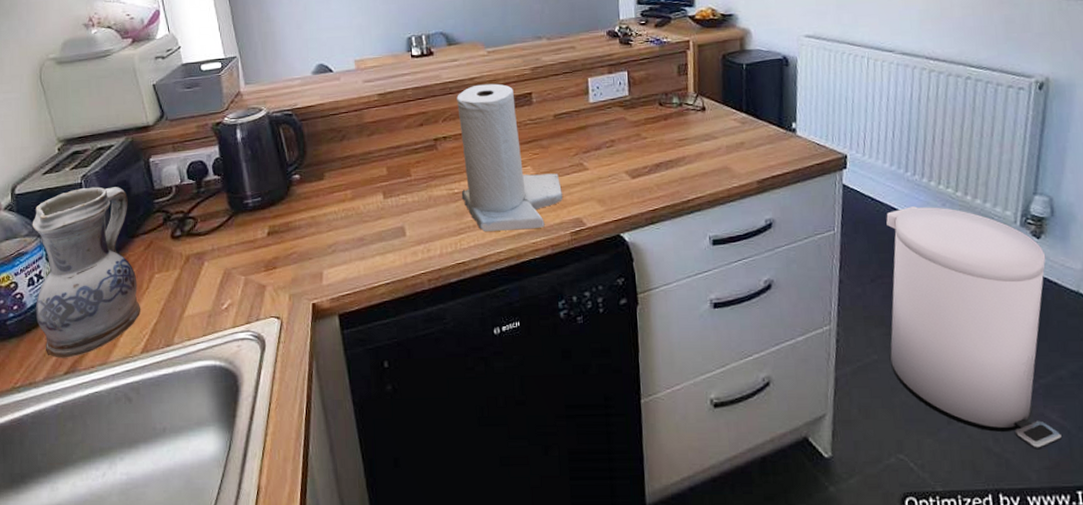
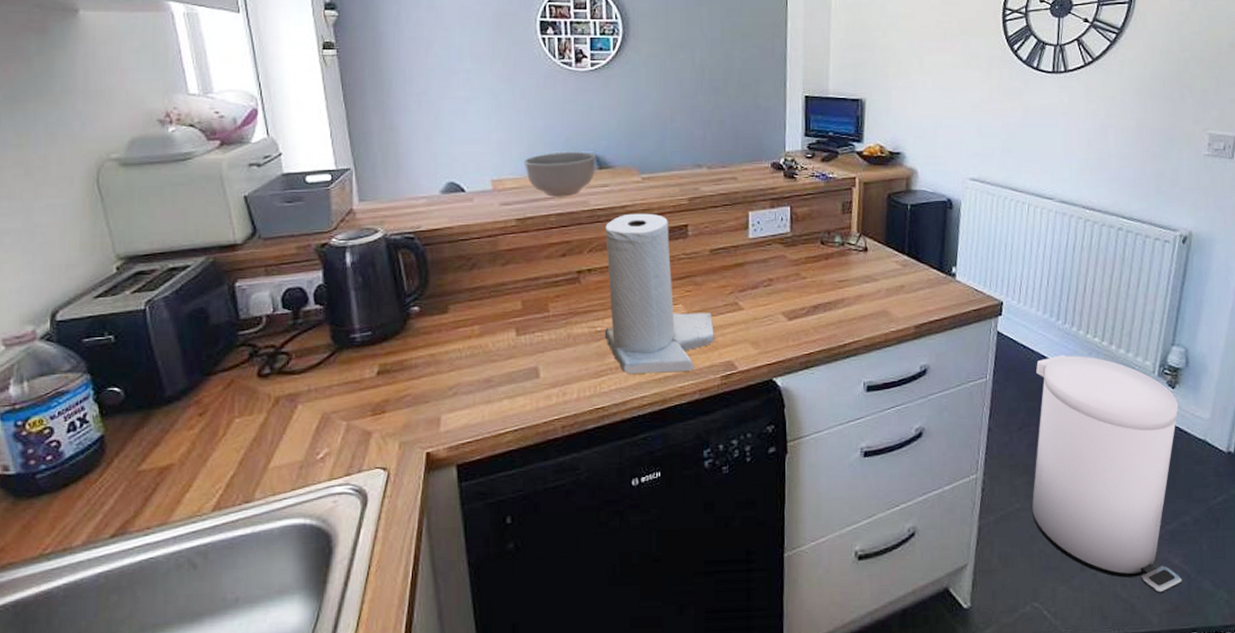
ceramic jug: present [32,186,141,358] -> none [75,314,215,519]
bowl: none [381,30,445,73] -> present [523,151,596,197]

